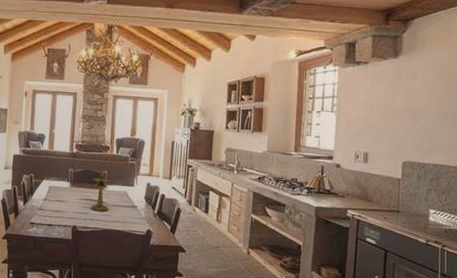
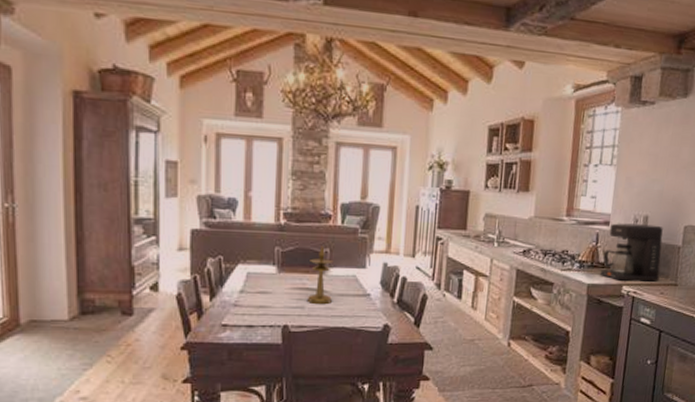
coffee maker: none [327,158,383,208] -> present [601,223,663,282]

